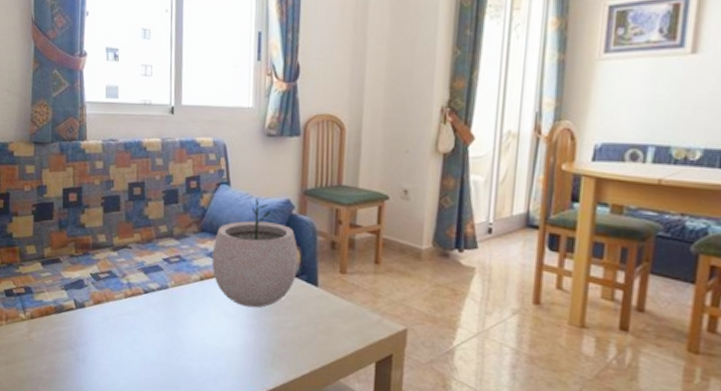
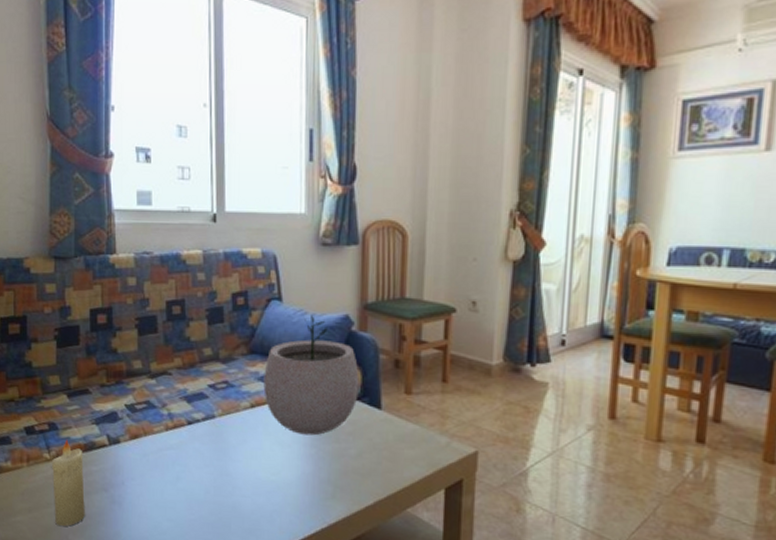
candle: none [26,302,54,380] -> present [51,439,85,527]

